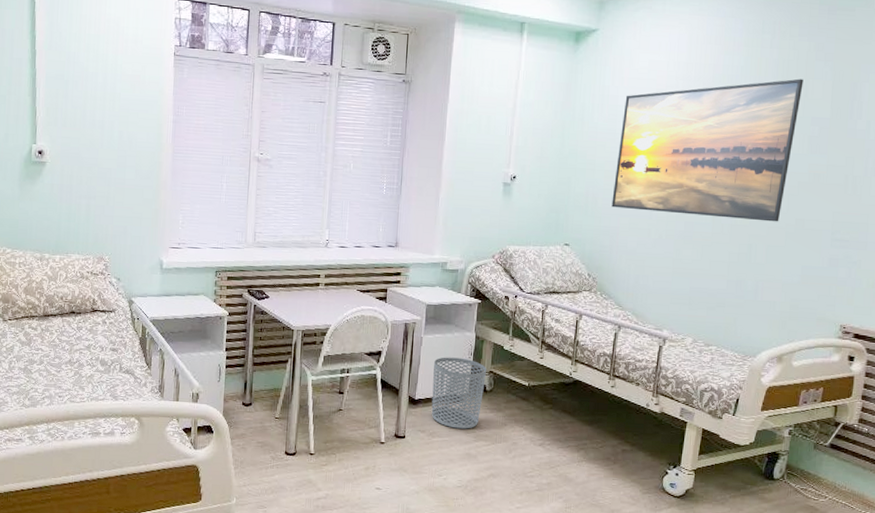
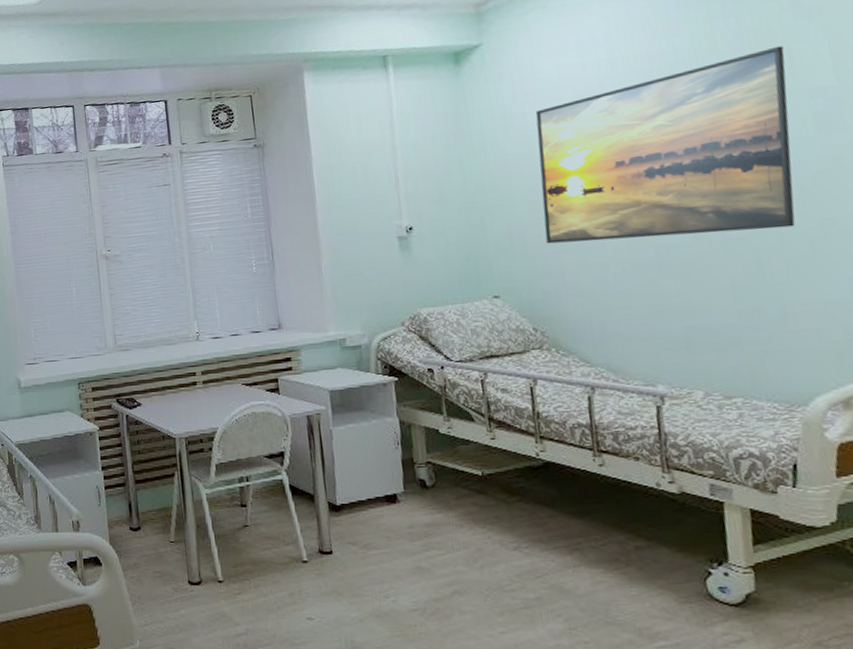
waste bin: present [431,357,486,429] -> none [352,449,425,537]

